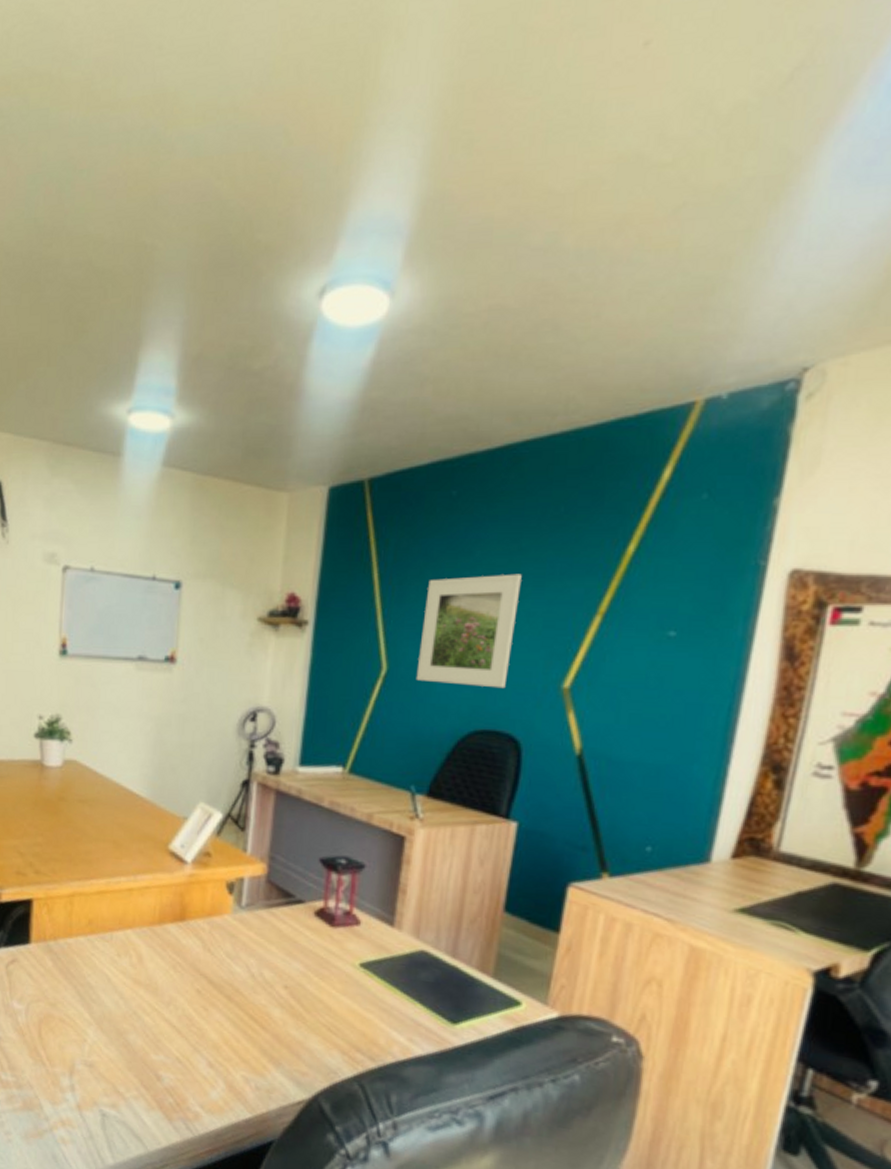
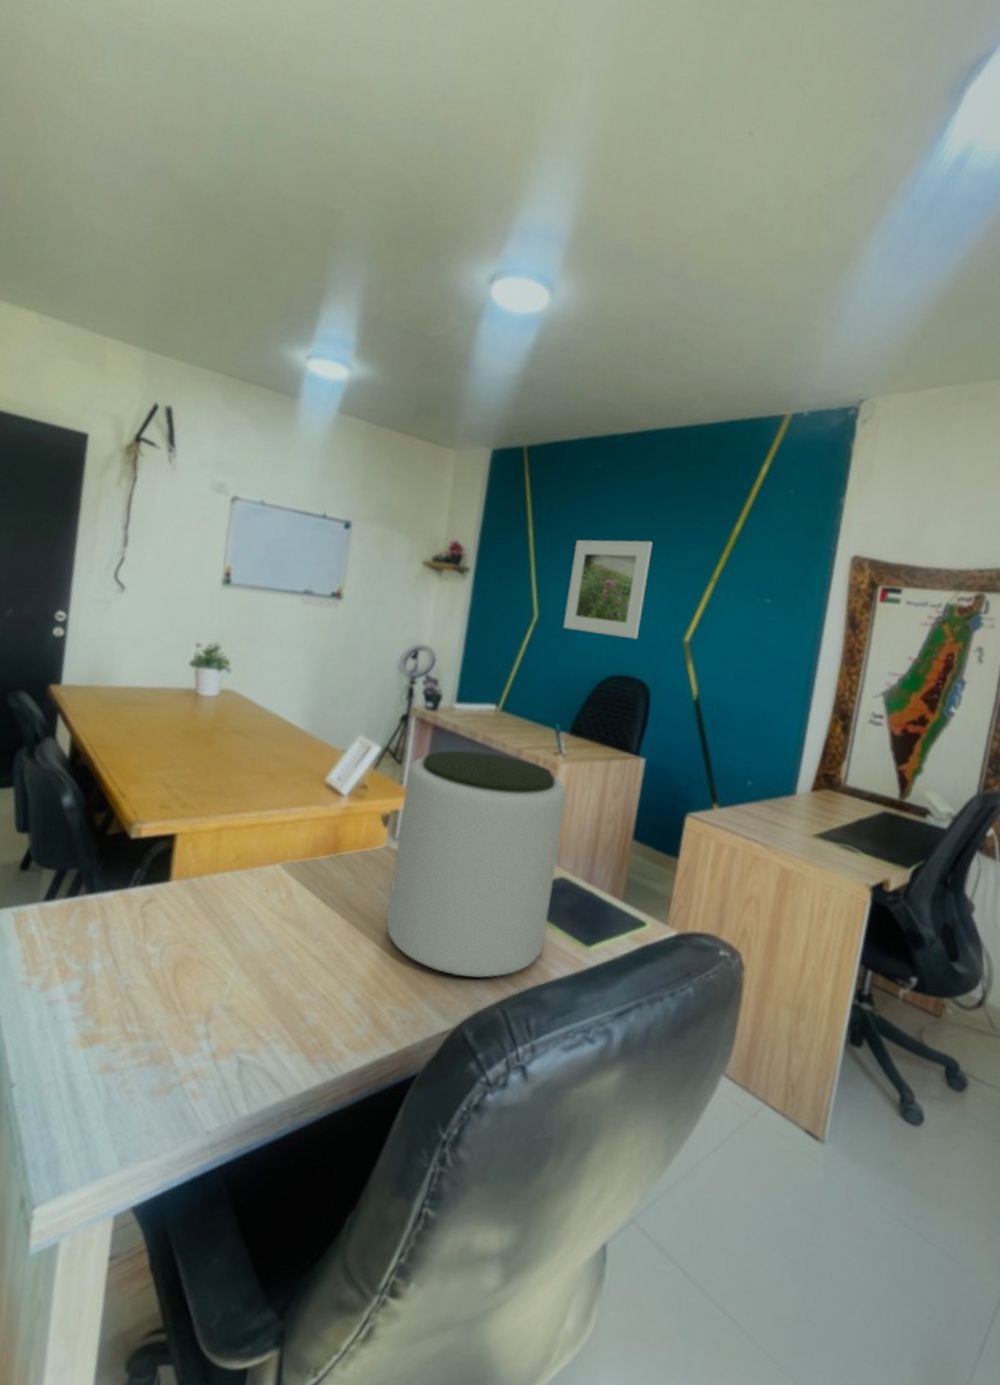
plant pot: none [236,815,425,1051] -> present [386,750,567,978]

